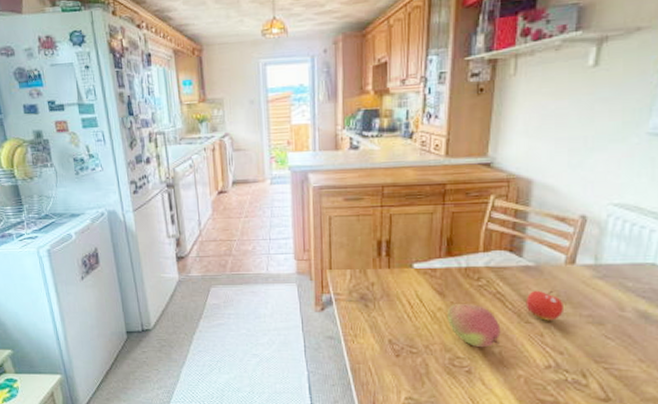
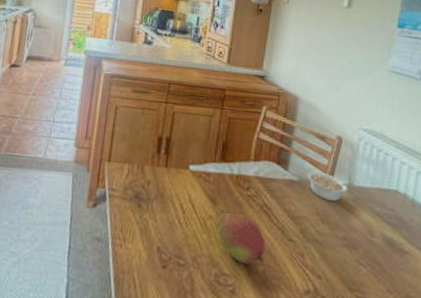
fruit: present [525,290,565,321] -> none [289,206,323,241]
legume: none [544,254,603,282] -> present [307,170,355,202]

